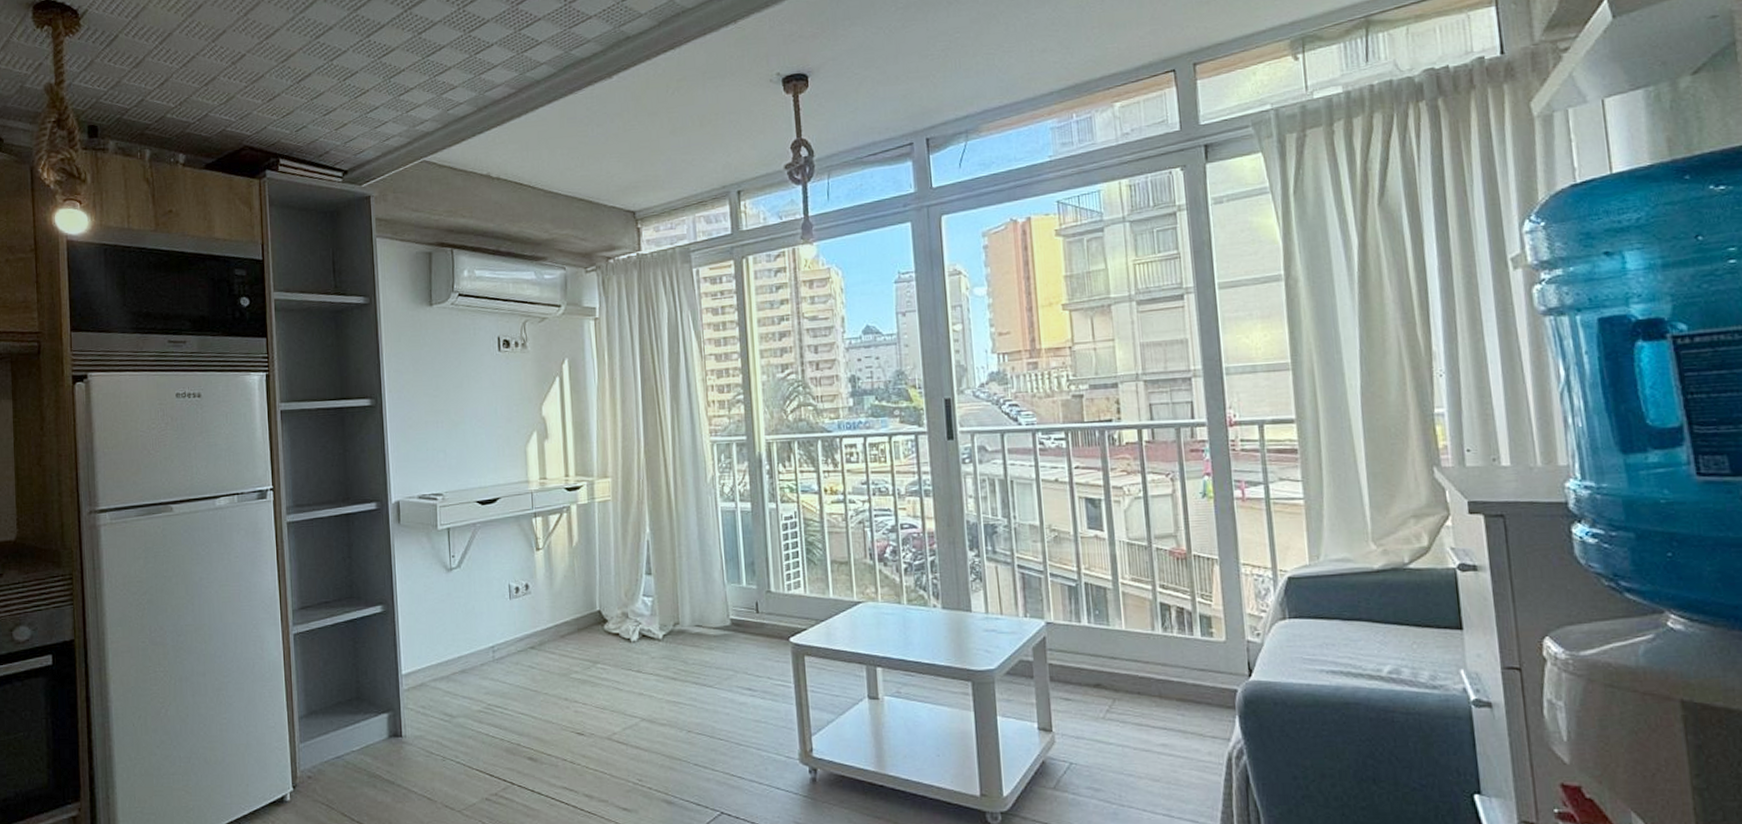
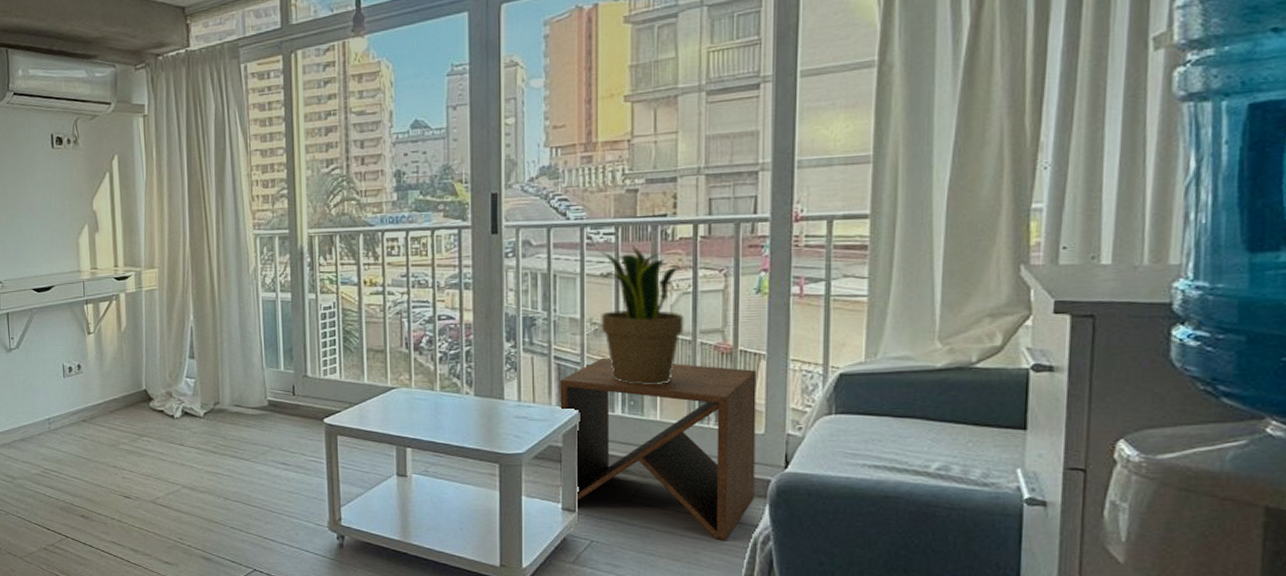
side table: none [1025,565,1224,757] -> present [560,357,757,541]
potted plant: none [1049,450,1139,593] -> present [596,245,684,384]

